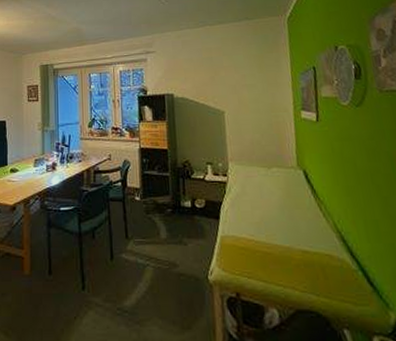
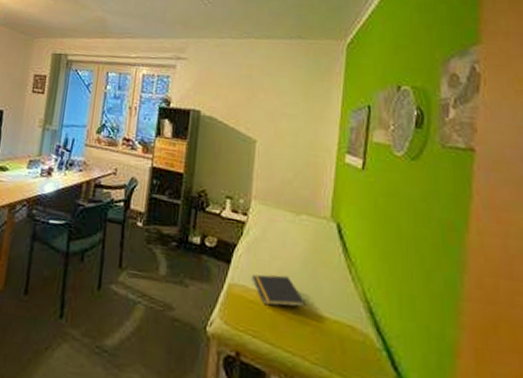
notepad: none [239,222,289,249] -> present [252,274,307,308]

